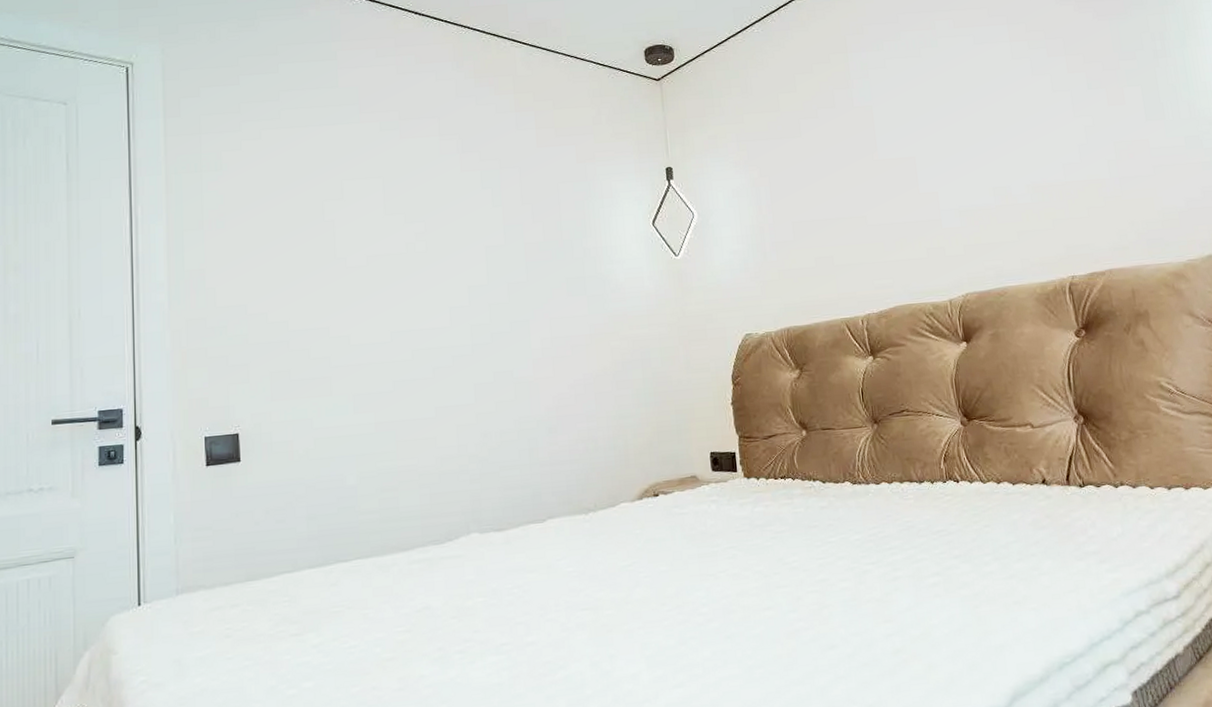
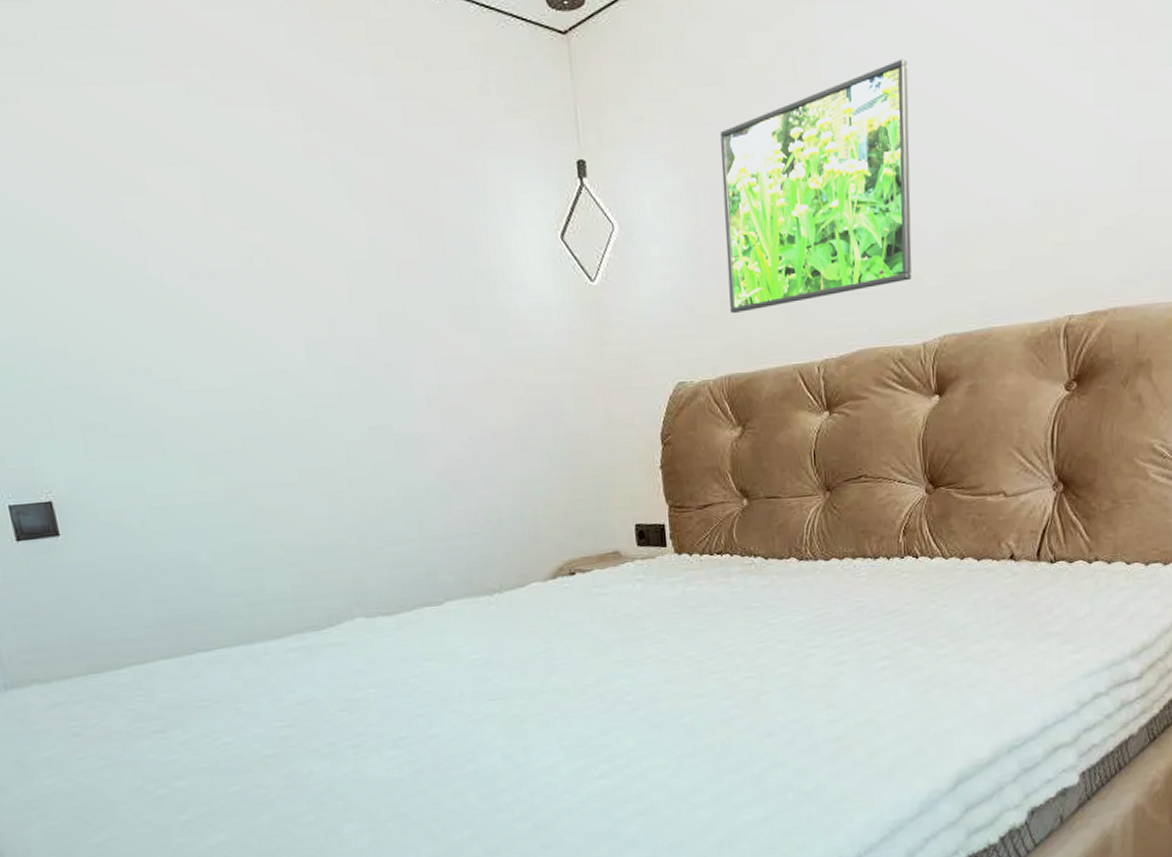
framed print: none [777,88,936,278] -> present [720,58,912,313]

